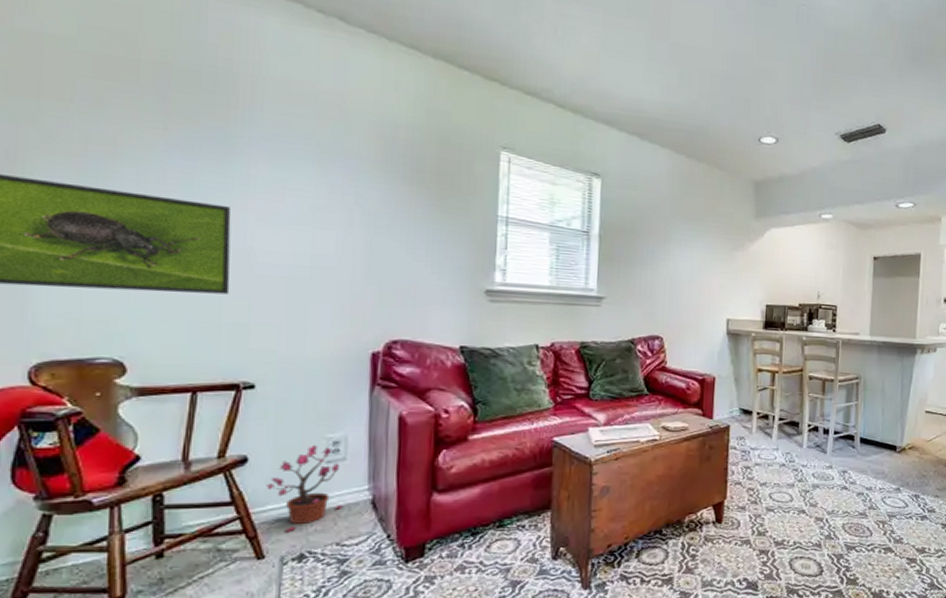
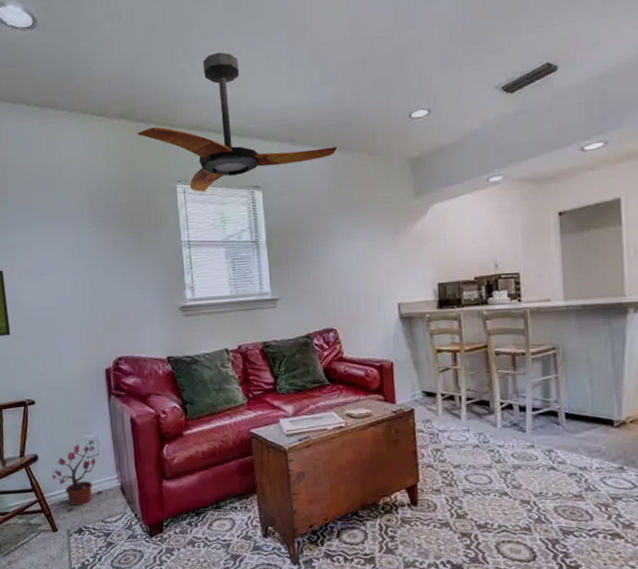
ceiling fan: none [458,19,686,167] -> present [137,52,337,193]

